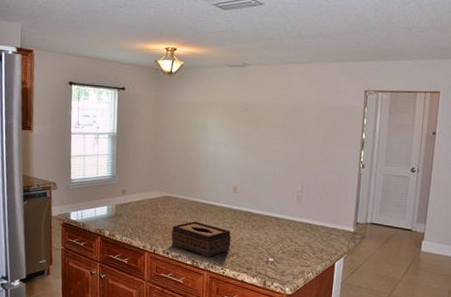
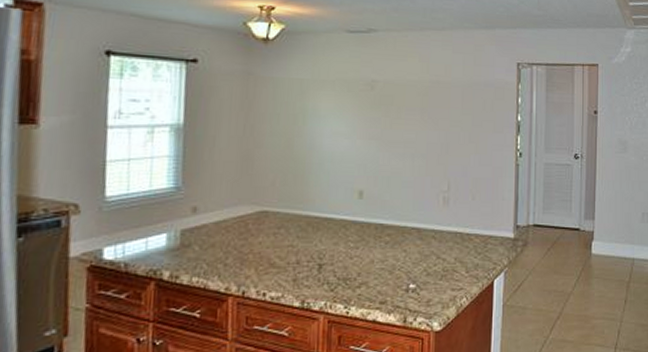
tissue box: present [171,221,232,258] -> none [269,244,358,294]

